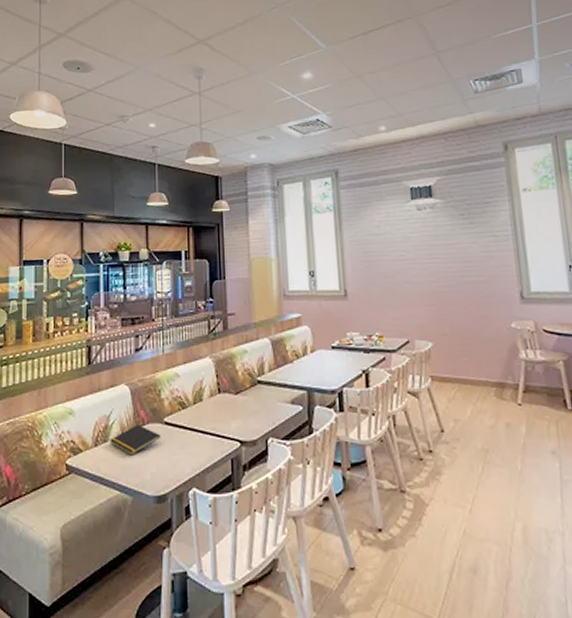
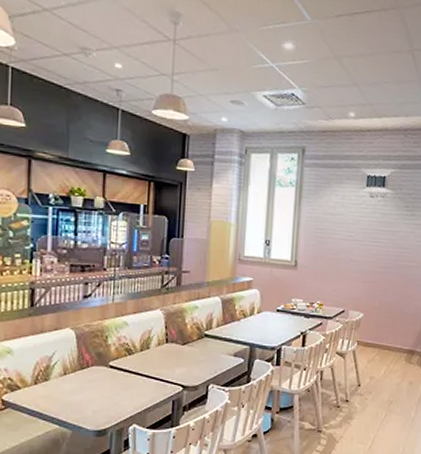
notepad: present [110,424,161,456] -> none [51,366,105,394]

